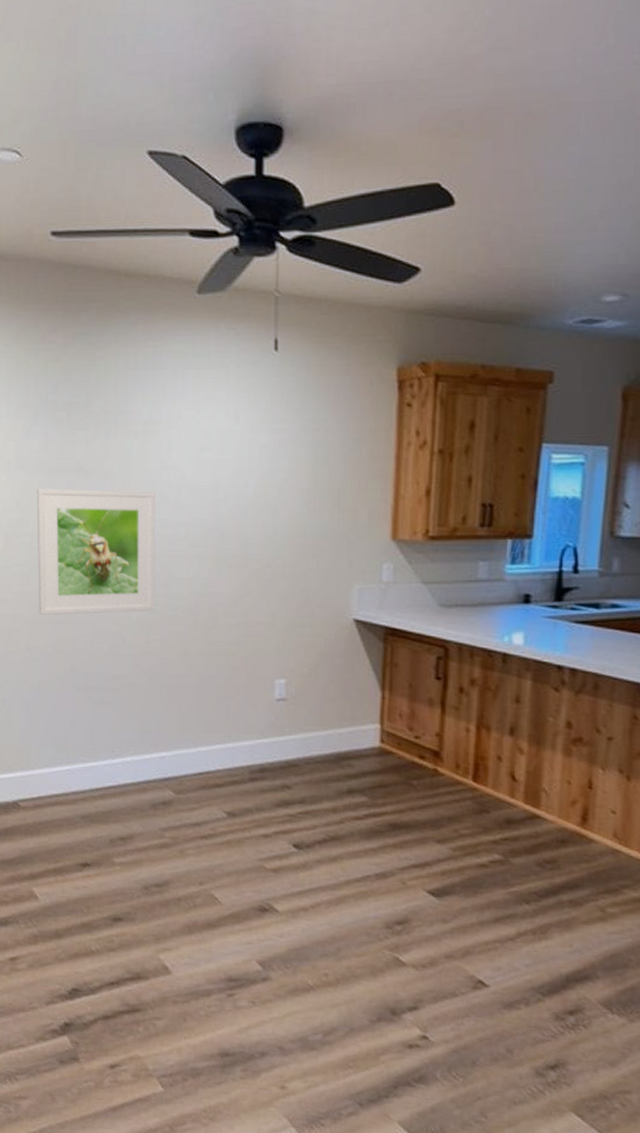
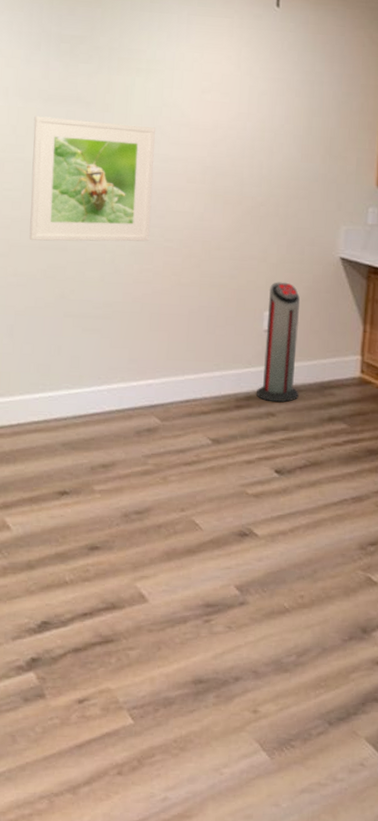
air purifier: none [271,648,315,774] -> present [257,282,300,402]

